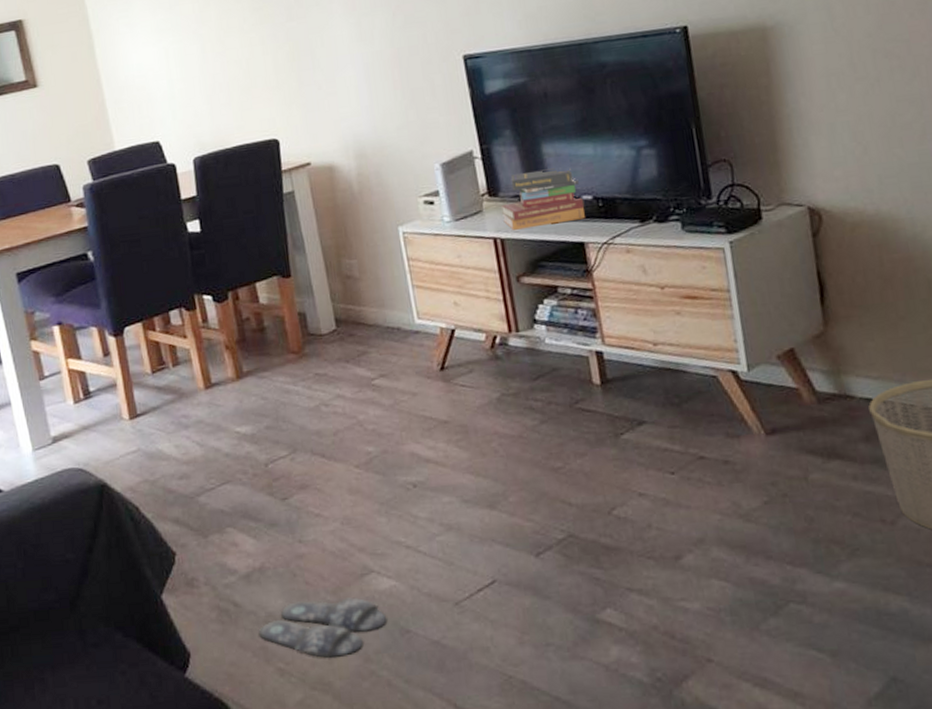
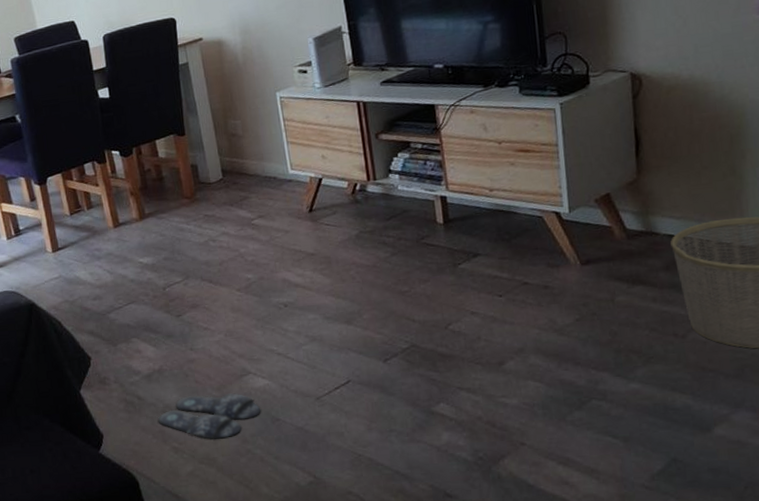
books: present [501,168,585,230] -> none [365,40,437,95]

